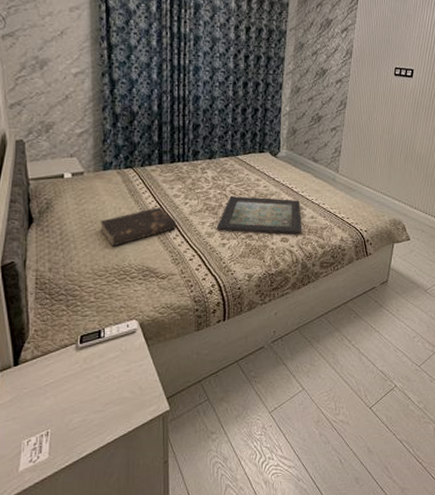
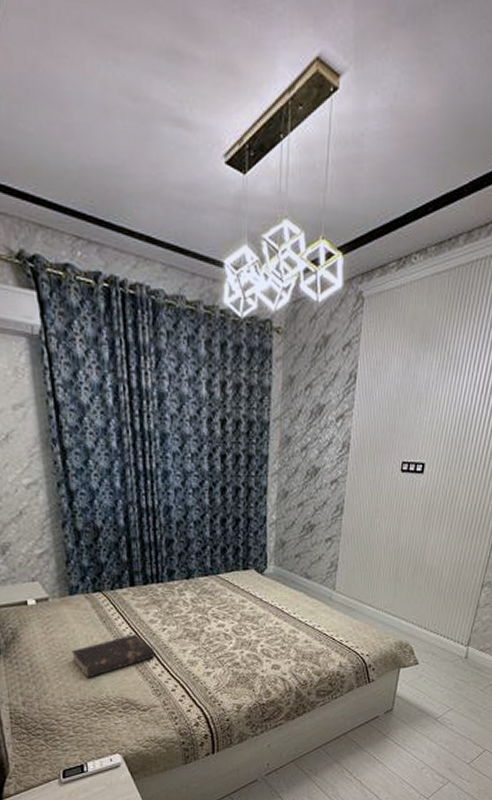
tray: present [217,196,303,234] -> none [200,620,296,661]

